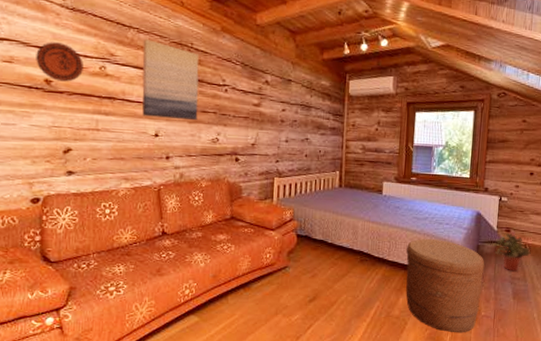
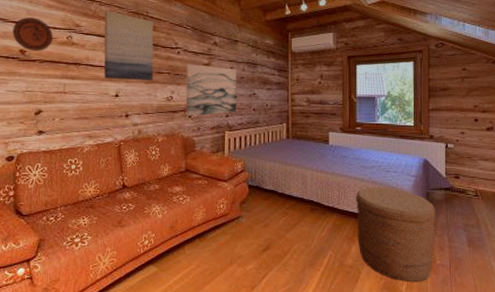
wall art: none [232,103,289,161] -> present [185,64,237,116]
potted plant: present [491,232,532,272] -> none [441,179,484,219]

